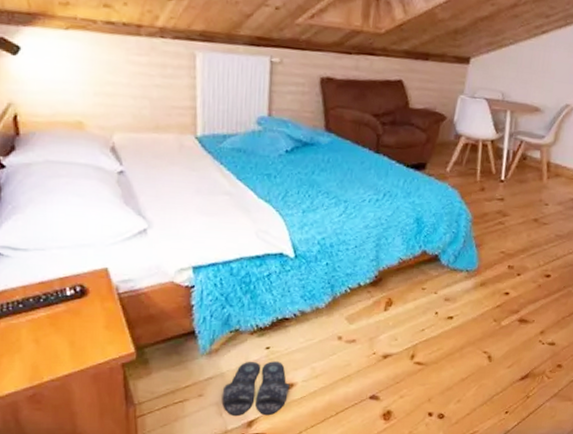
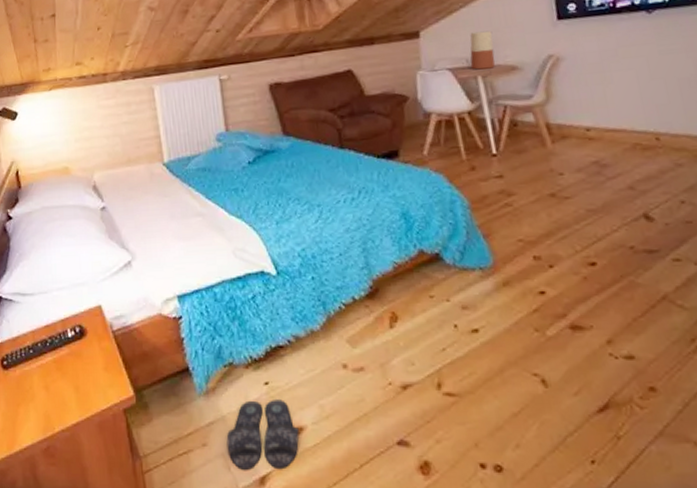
vase: none [504,70,530,106] -> present [470,30,495,70]

